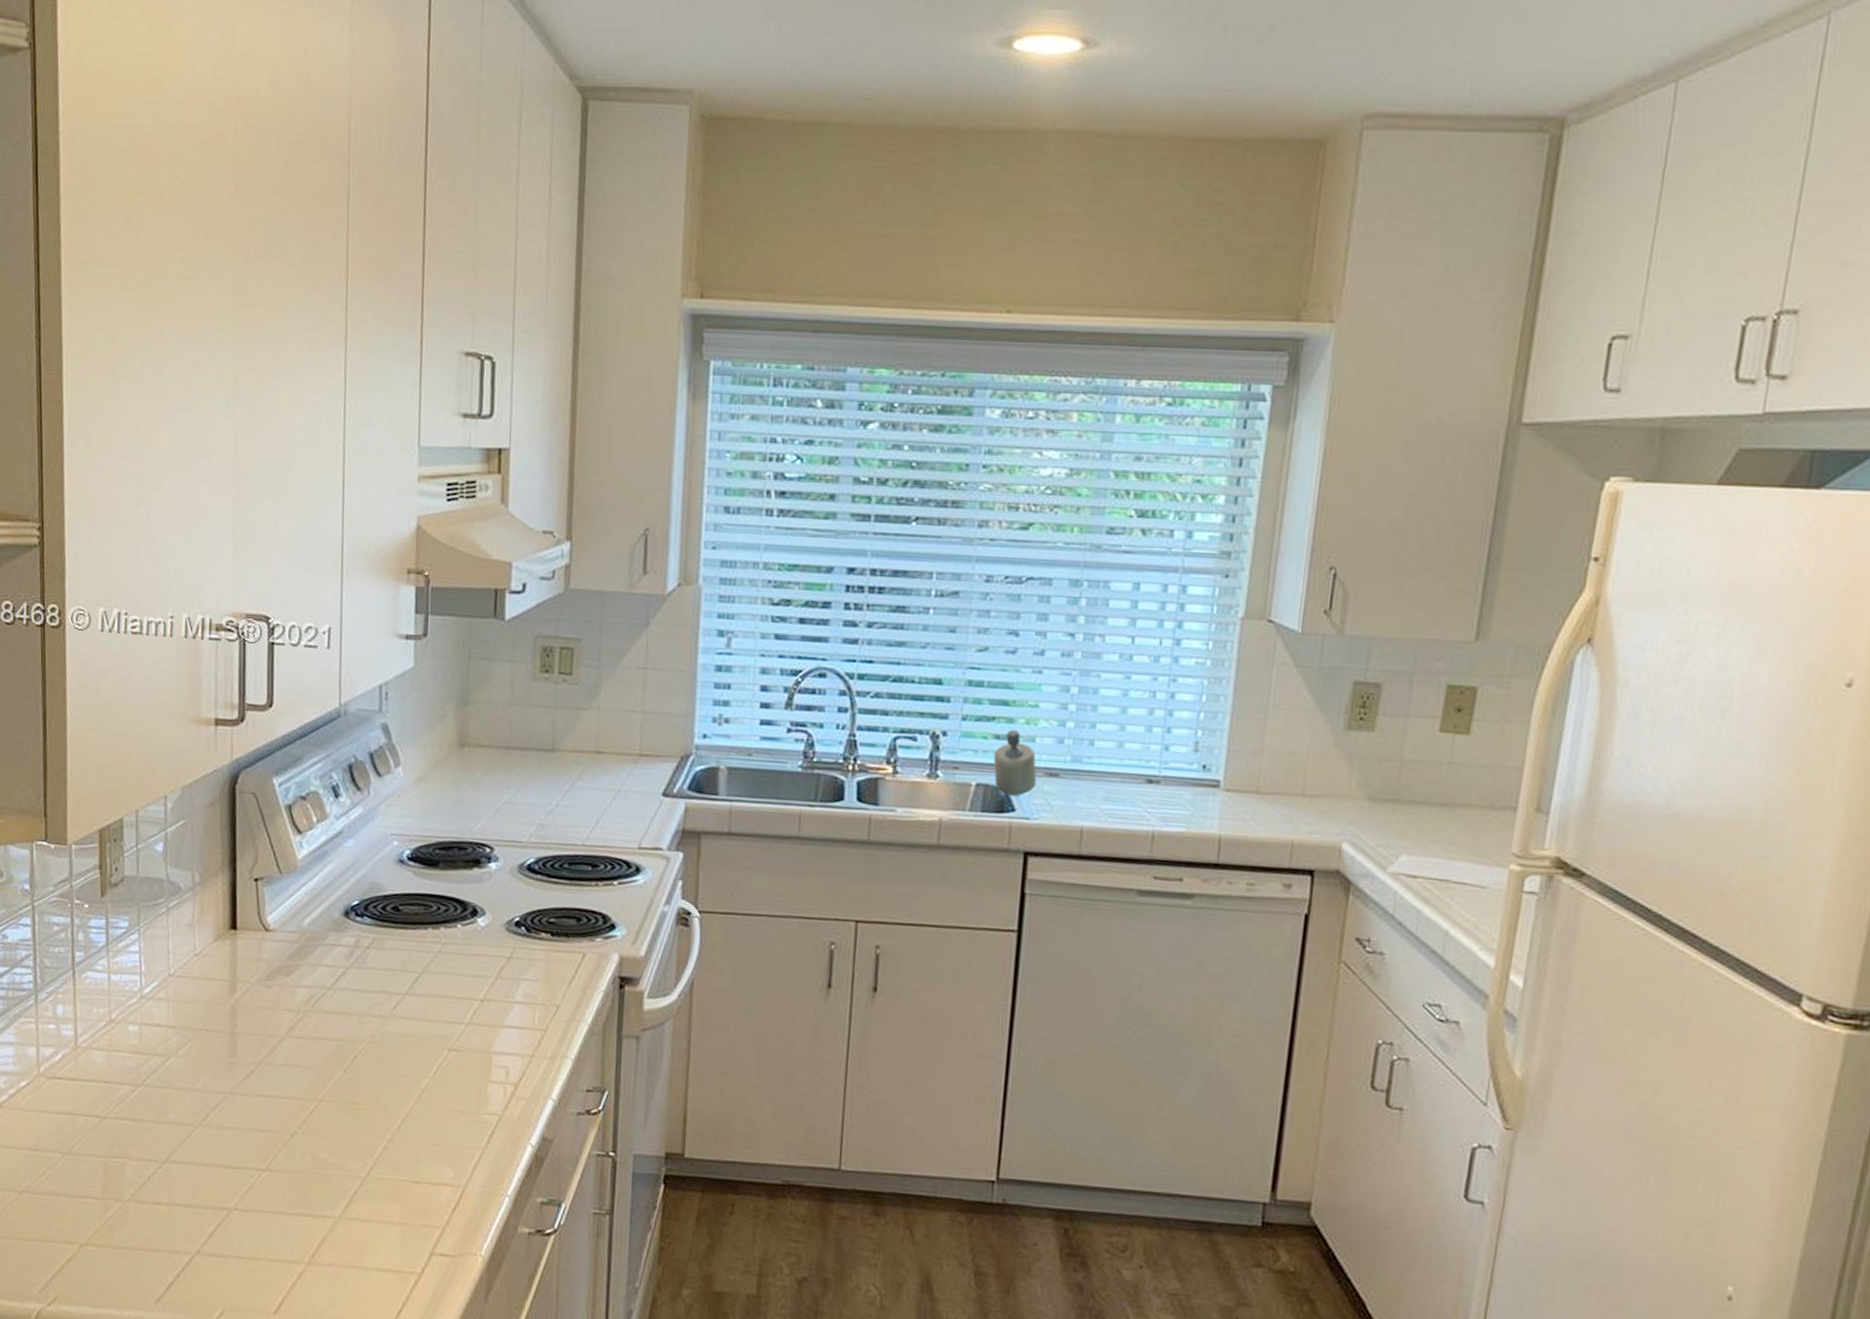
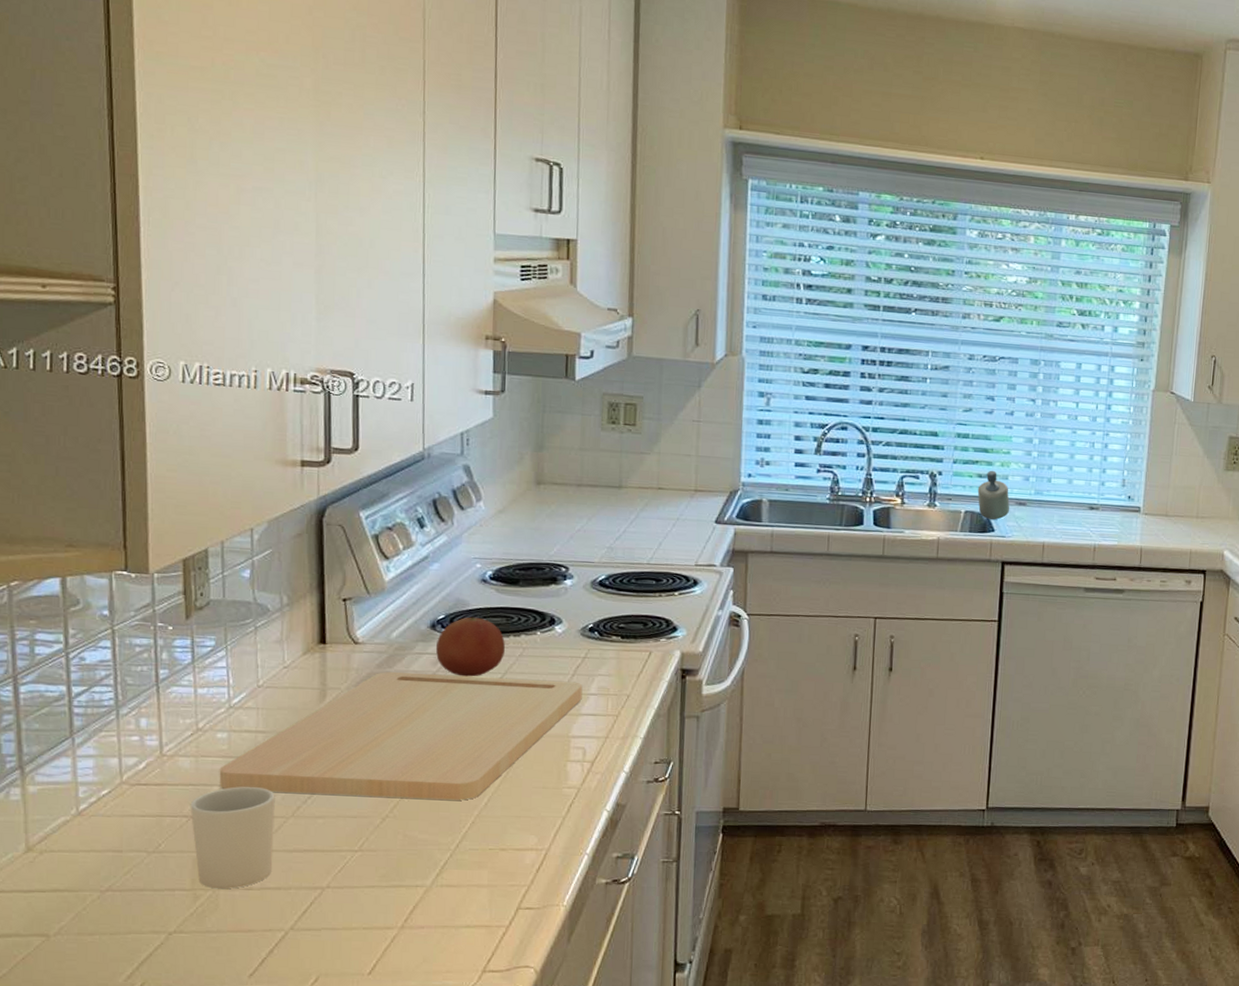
mug: none [102,1087,184,1201] -> present [190,786,275,889]
cutting board: none [130,964,507,1121] -> present [219,671,583,801]
fruit: none [348,903,423,975] -> present [435,617,505,677]

